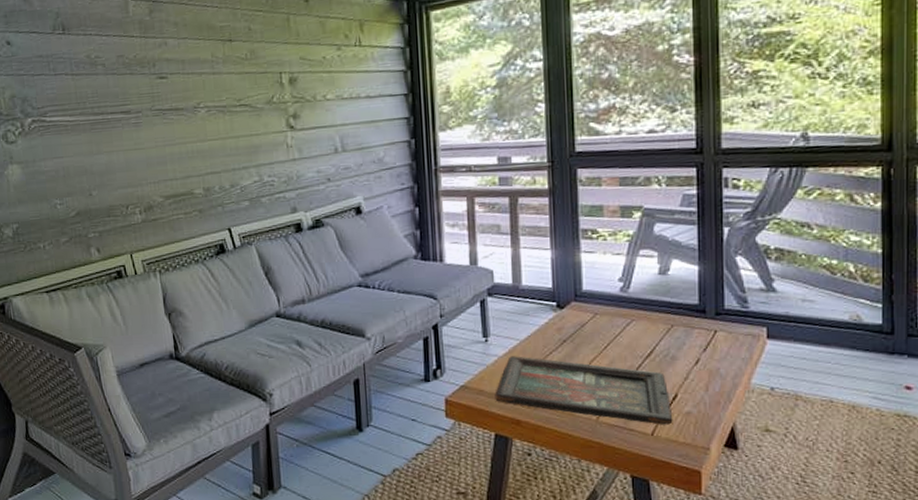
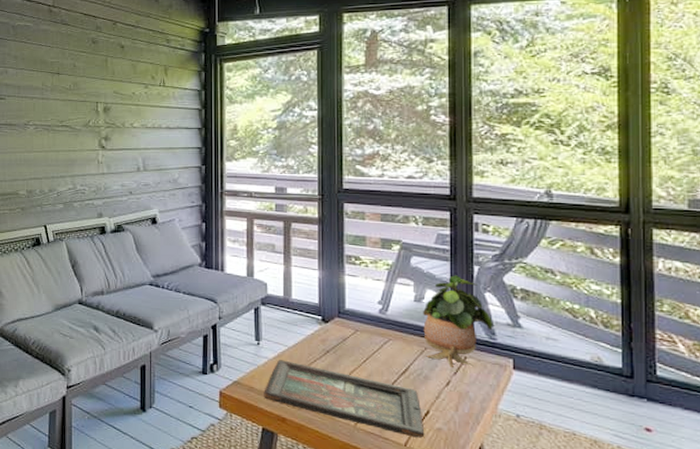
potted plant: none [669,240,745,345] -> present [423,275,493,368]

